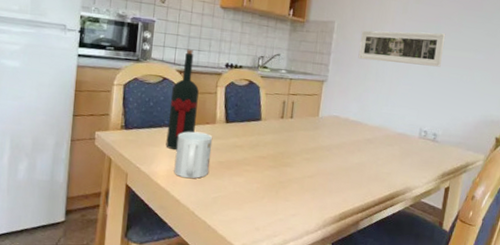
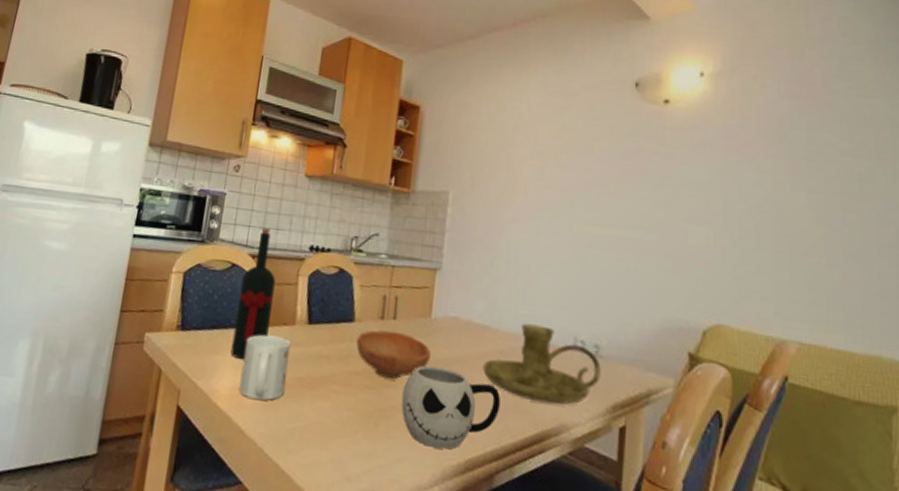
bowl: none [263,126,319,160] -> present [356,330,432,379]
mug: none [295,150,366,207] -> present [401,365,501,450]
candle holder: none [354,119,437,175] -> present [482,323,601,405]
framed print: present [358,30,446,67] -> none [481,202,600,251]

